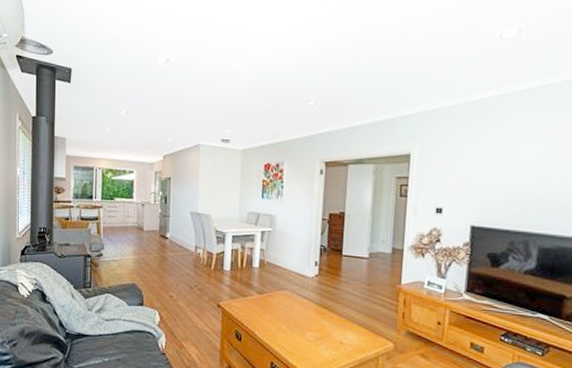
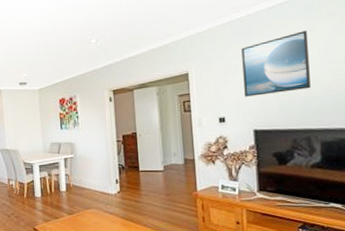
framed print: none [467,125,543,190] -> present [241,31,311,97]

